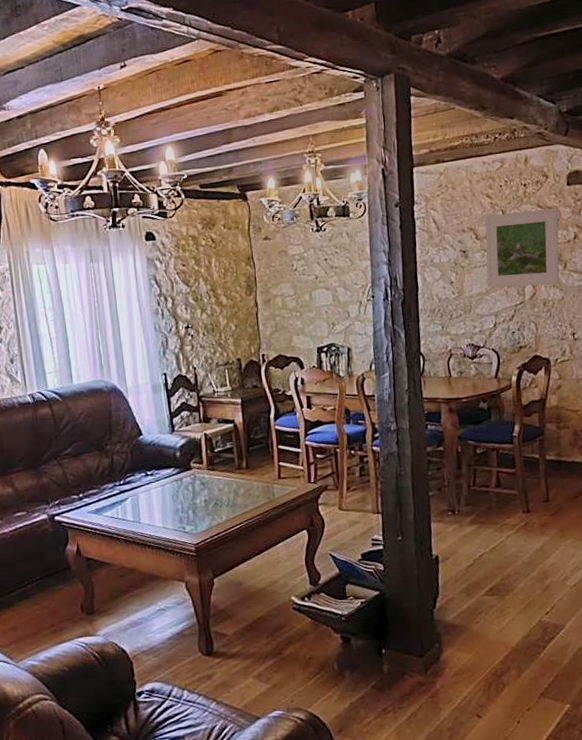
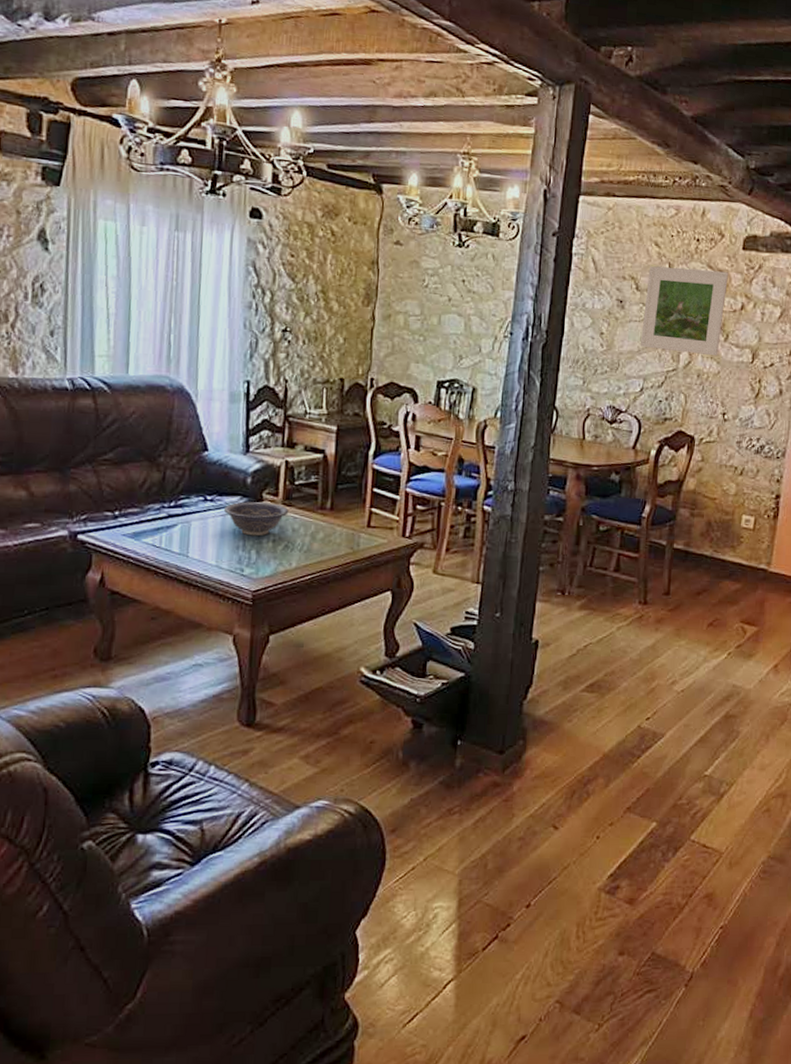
decorative bowl: none [162,470,213,499] -> present [223,501,289,536]

